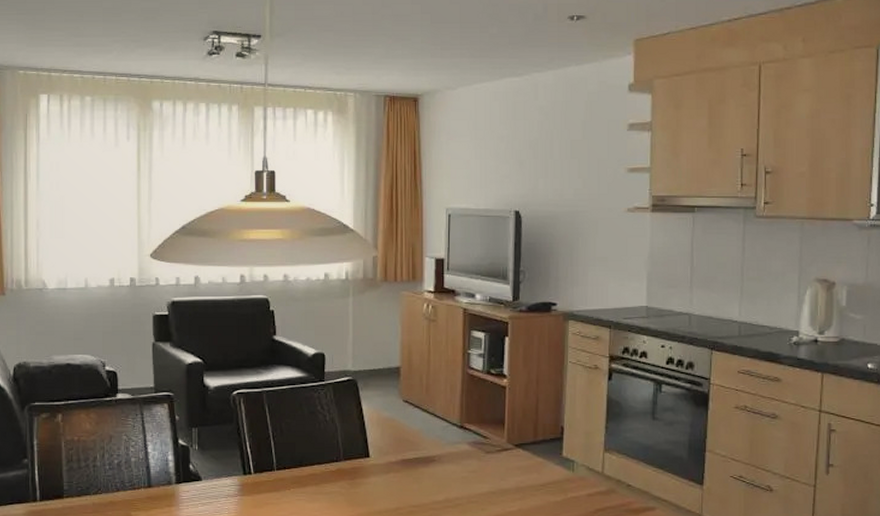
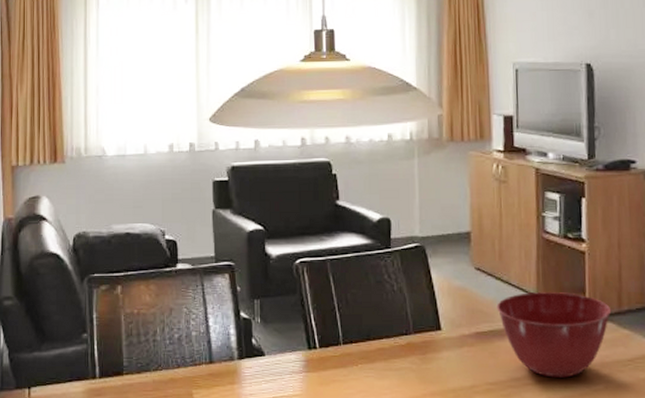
mixing bowl: none [422,423,528,501] -> present [497,292,612,378]

